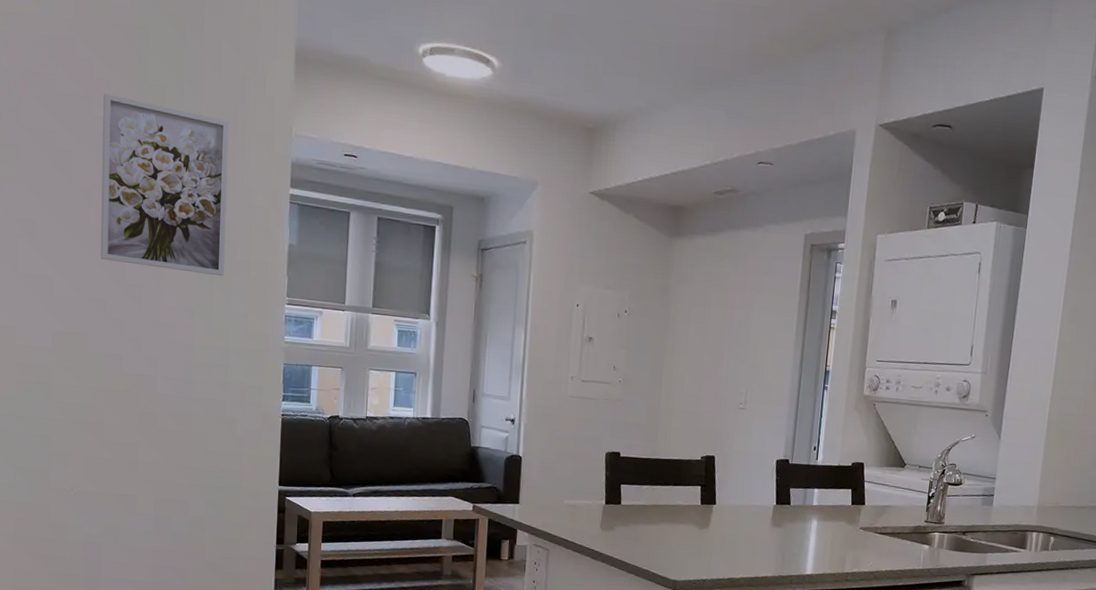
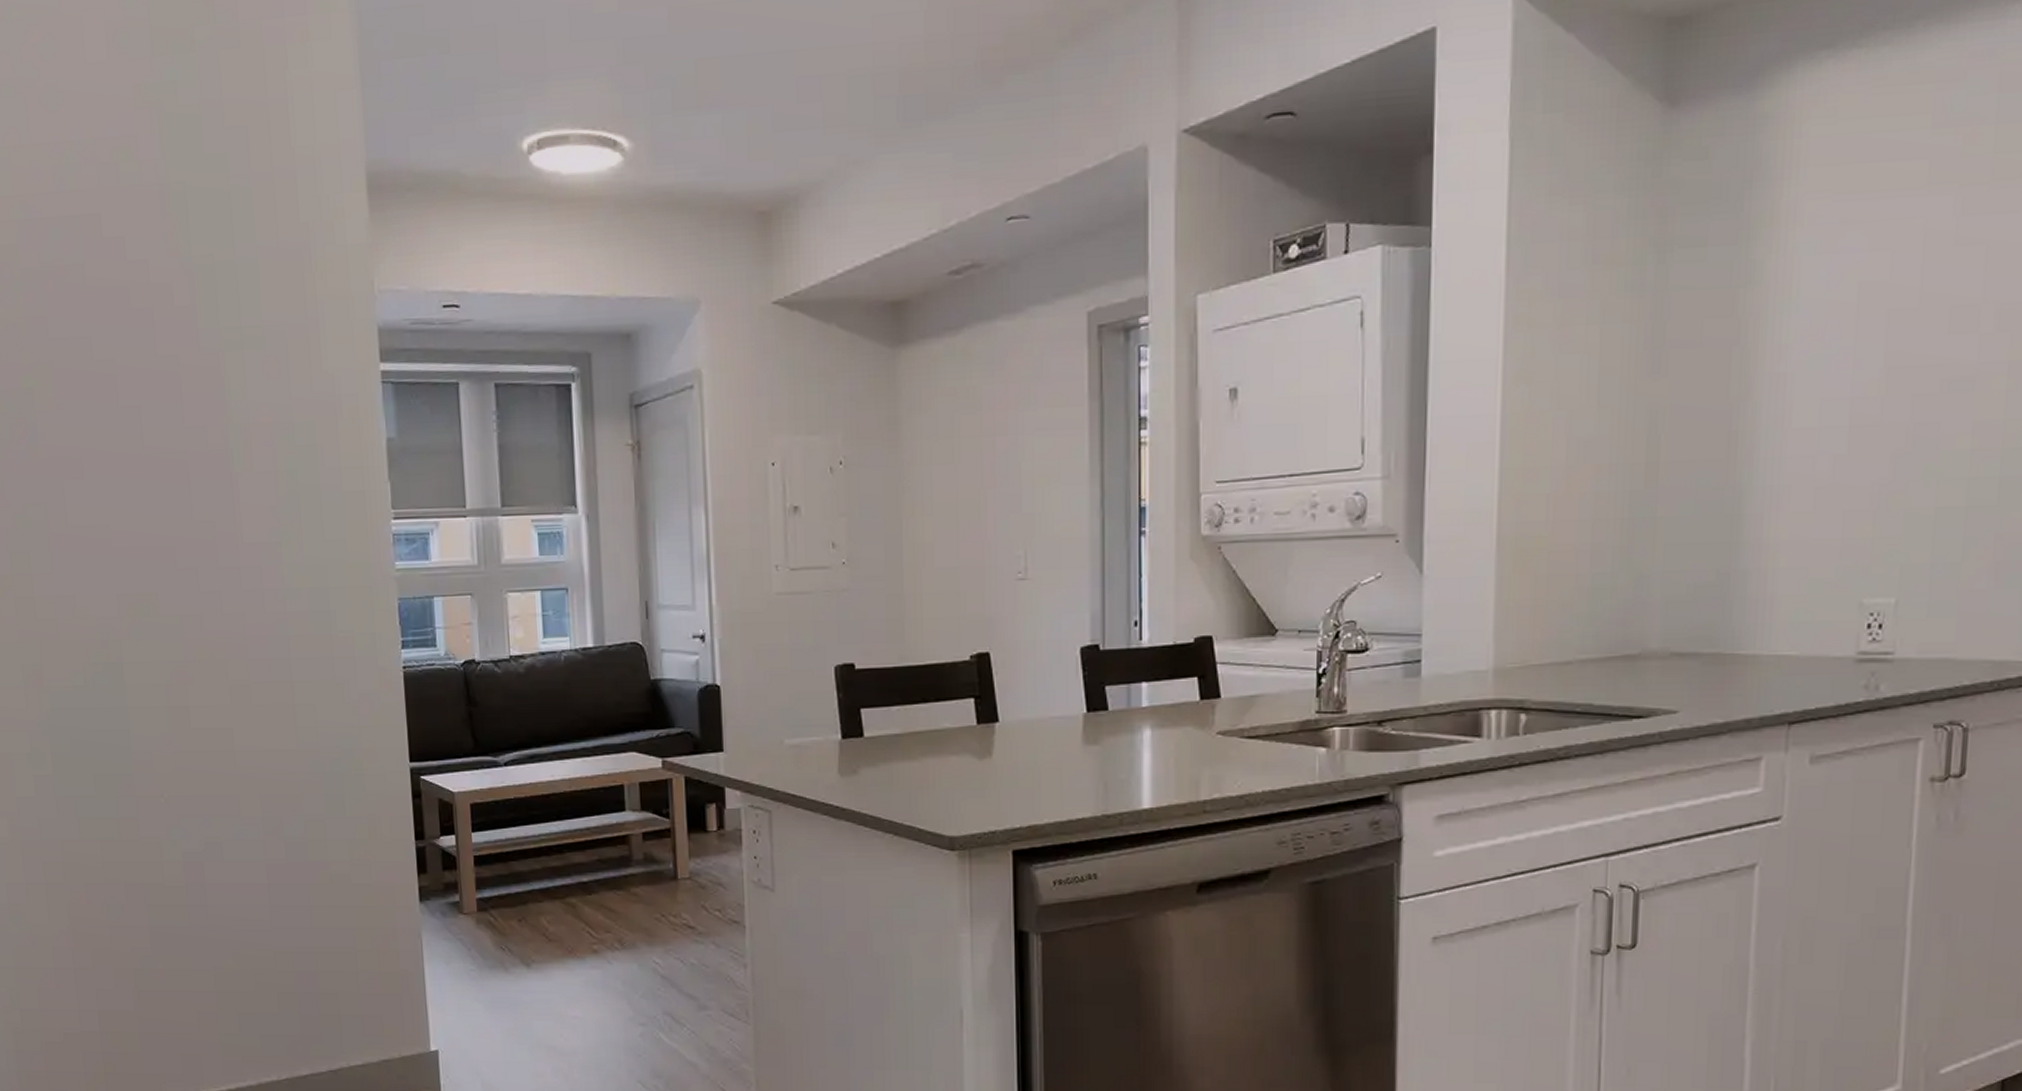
wall art: present [100,93,229,277] -> none [142,277,311,494]

